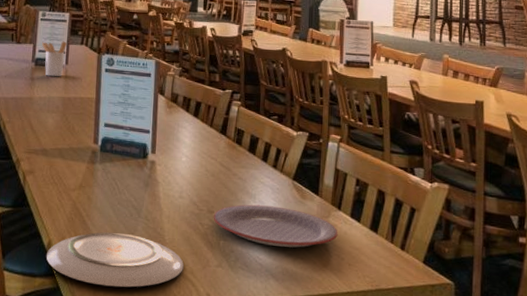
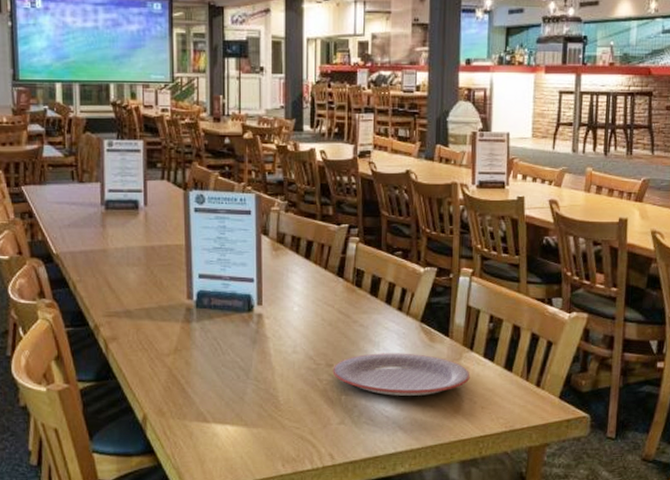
utensil holder: present [42,41,67,77] -> none [112,176,143,222]
plate: present [46,232,184,288] -> none [141,398,302,458]

